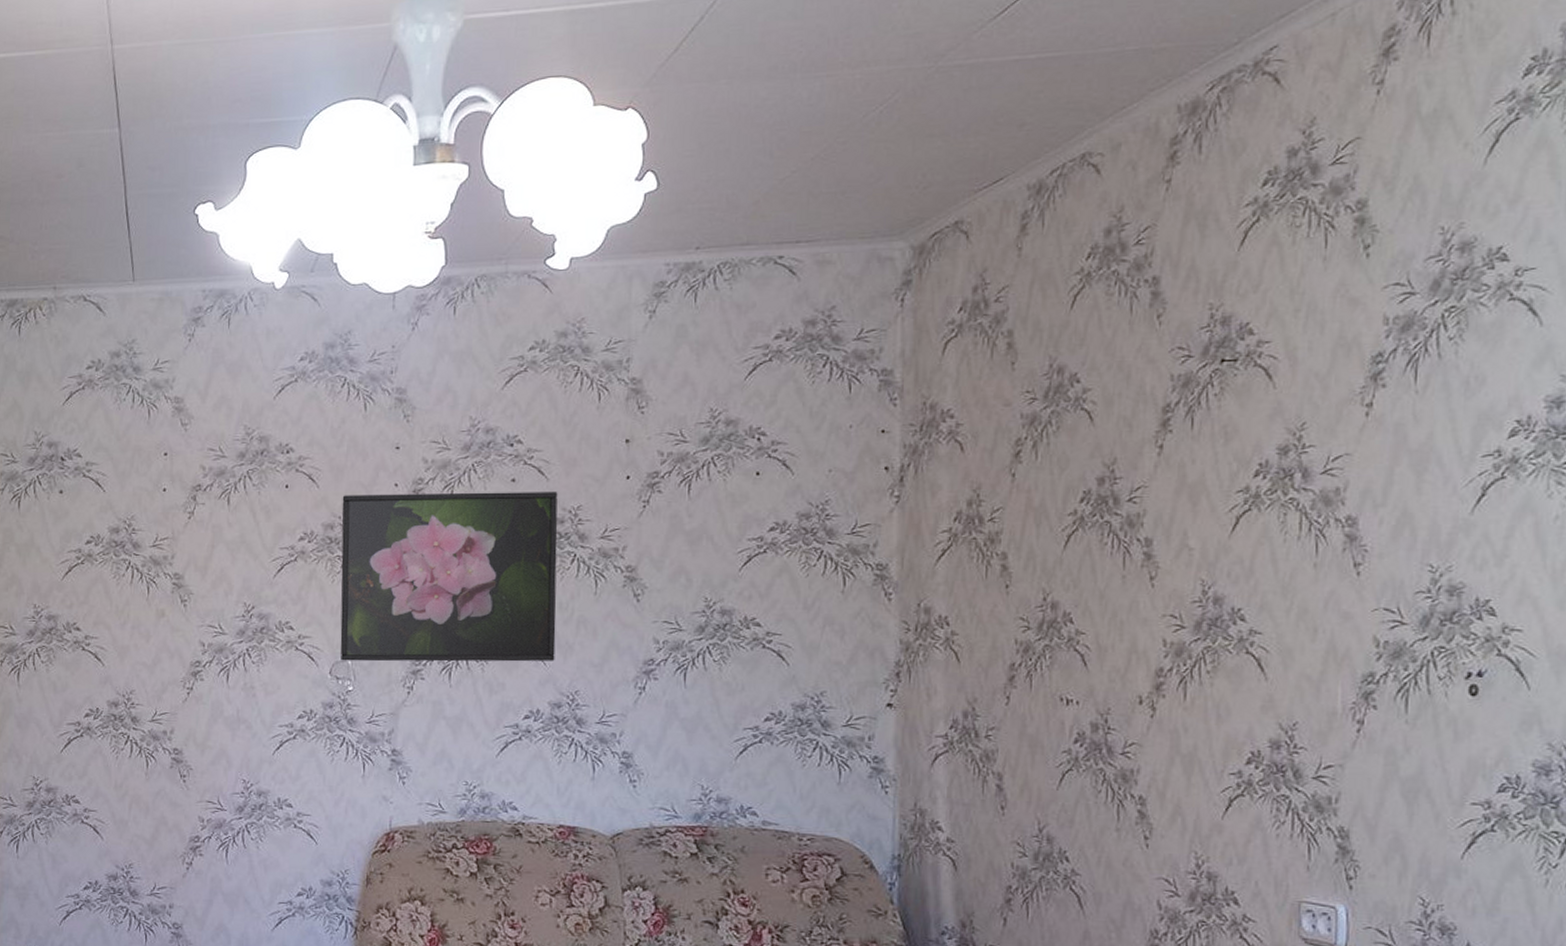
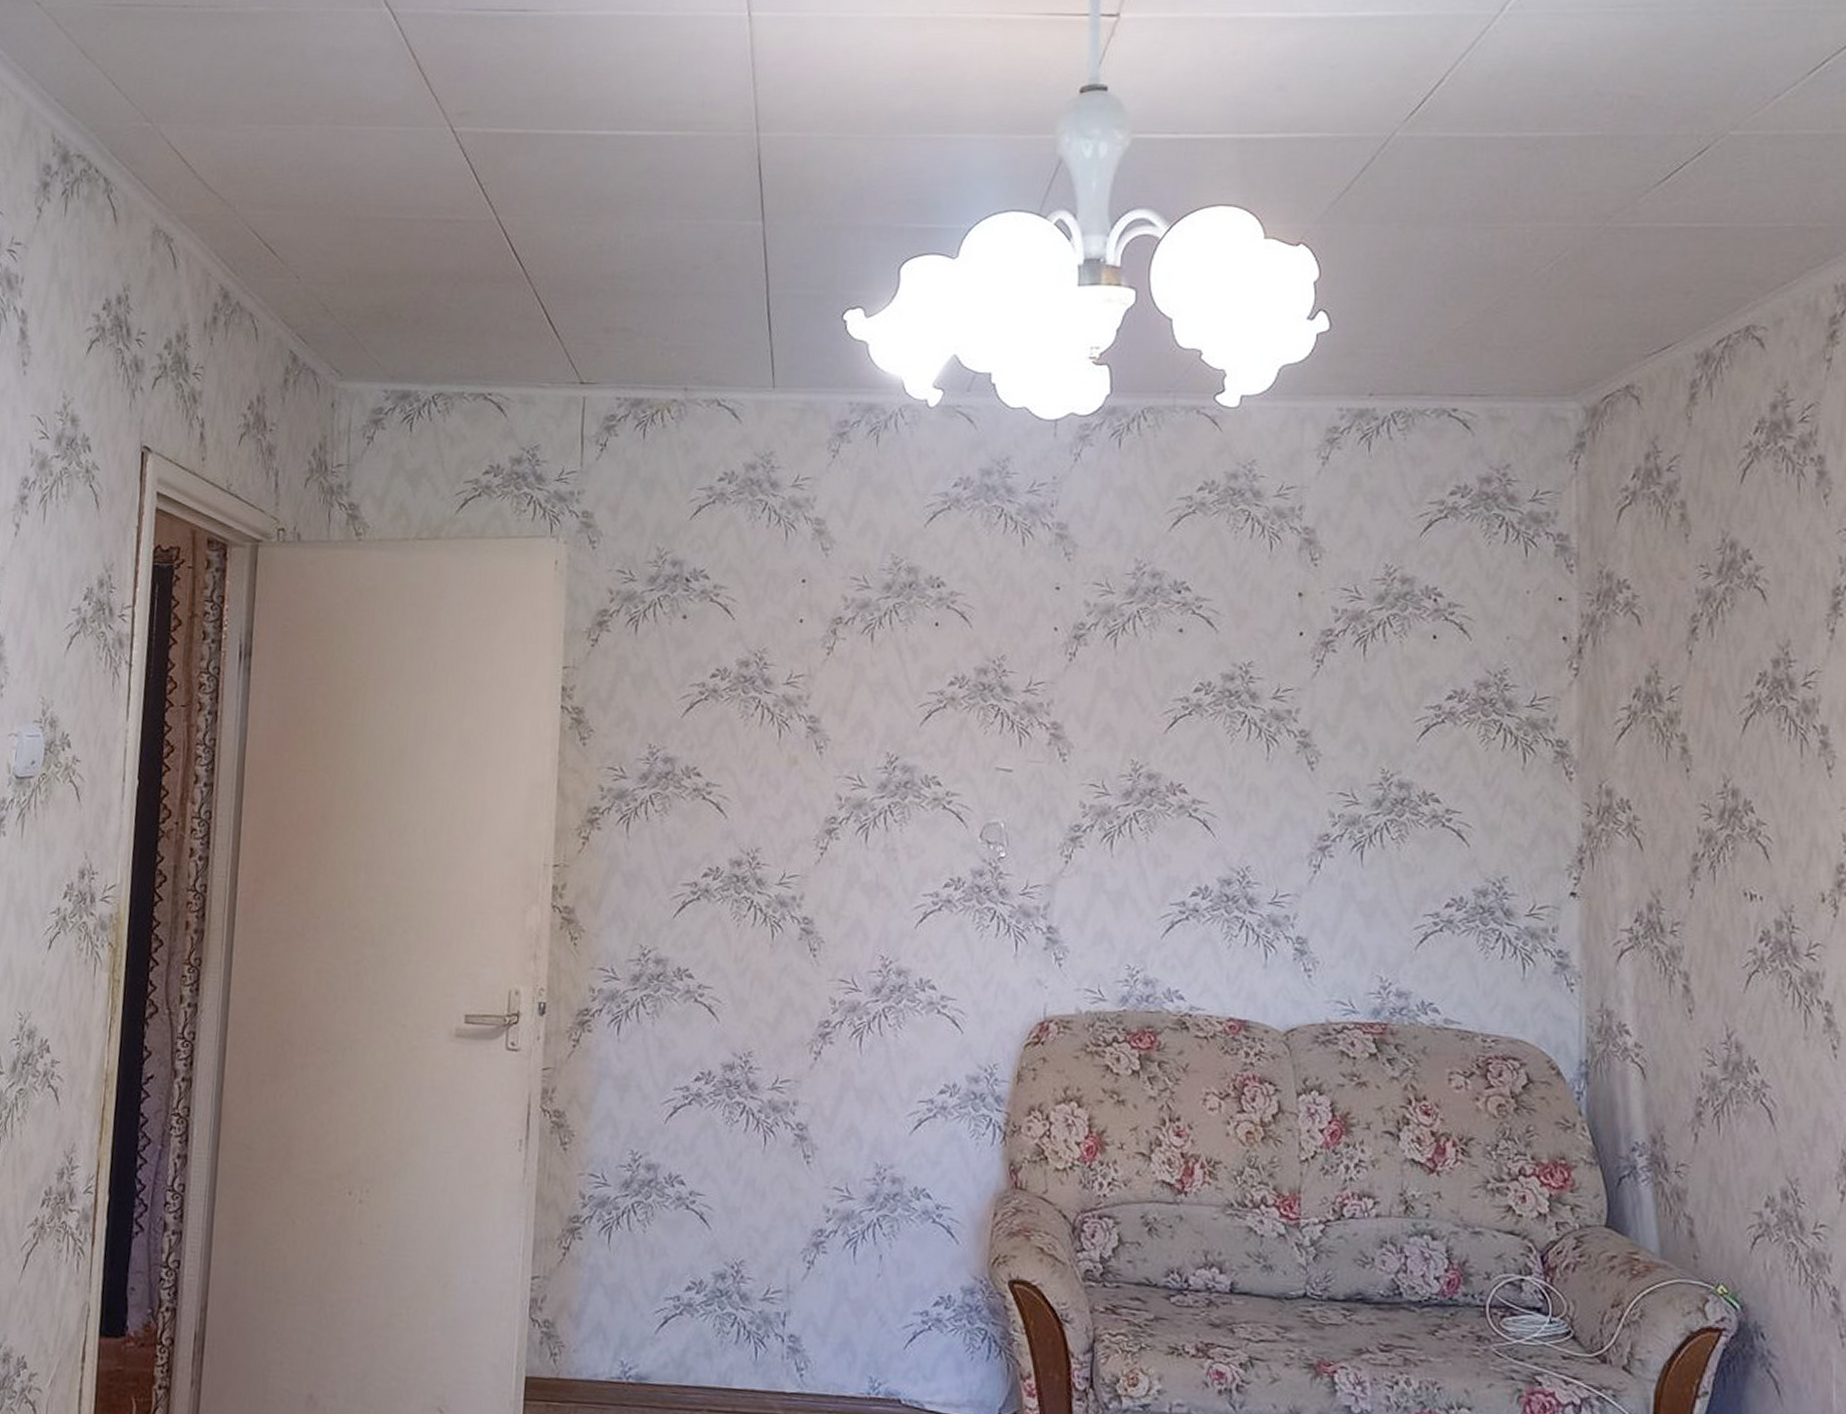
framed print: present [340,492,558,662] -> none [991,637,1228,833]

